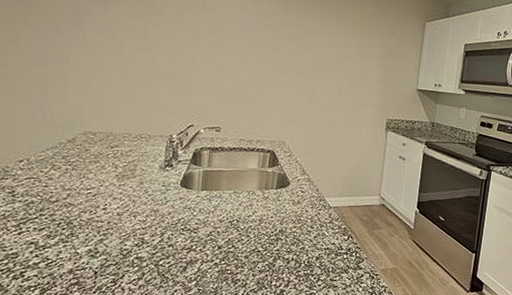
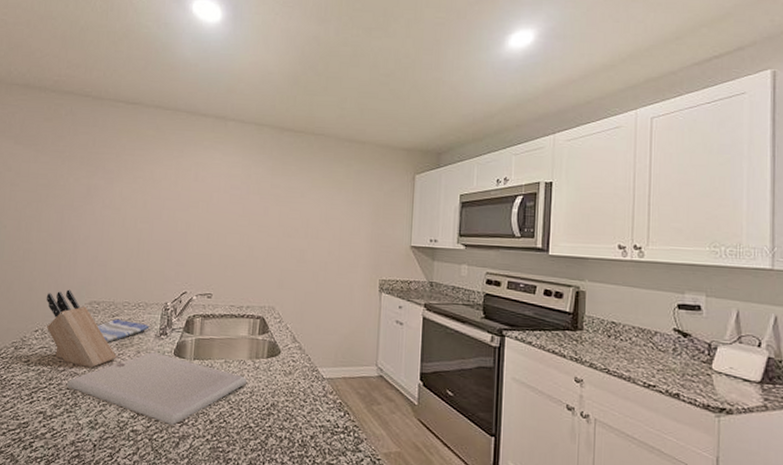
knife block: none [30,118,117,199] -> present [46,289,117,368]
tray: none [61,183,257,252] -> present [67,352,248,426]
dish towel: none [94,150,153,173] -> present [97,318,150,342]

